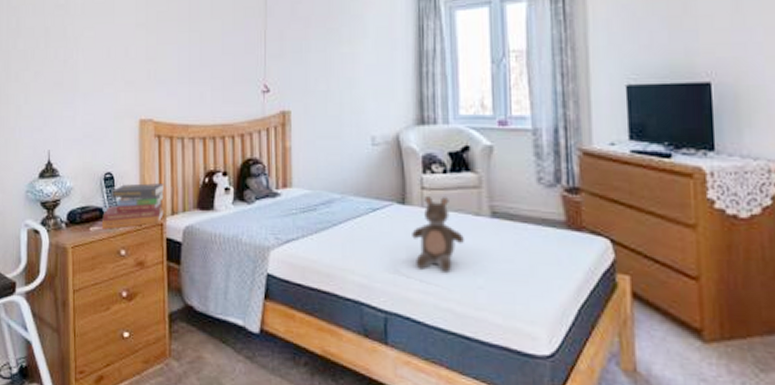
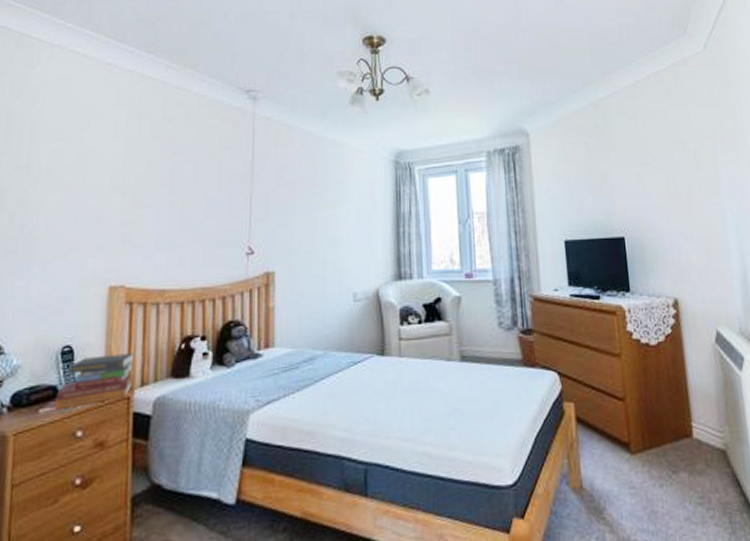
stuffed bear: present [412,195,465,273] -> none [390,345,439,417]

